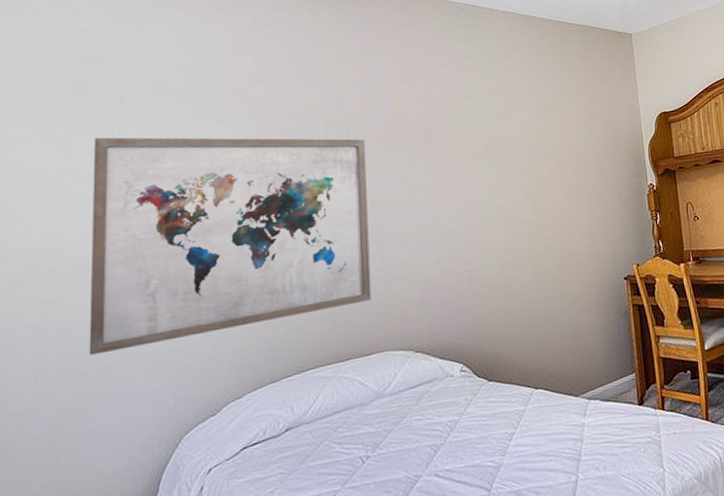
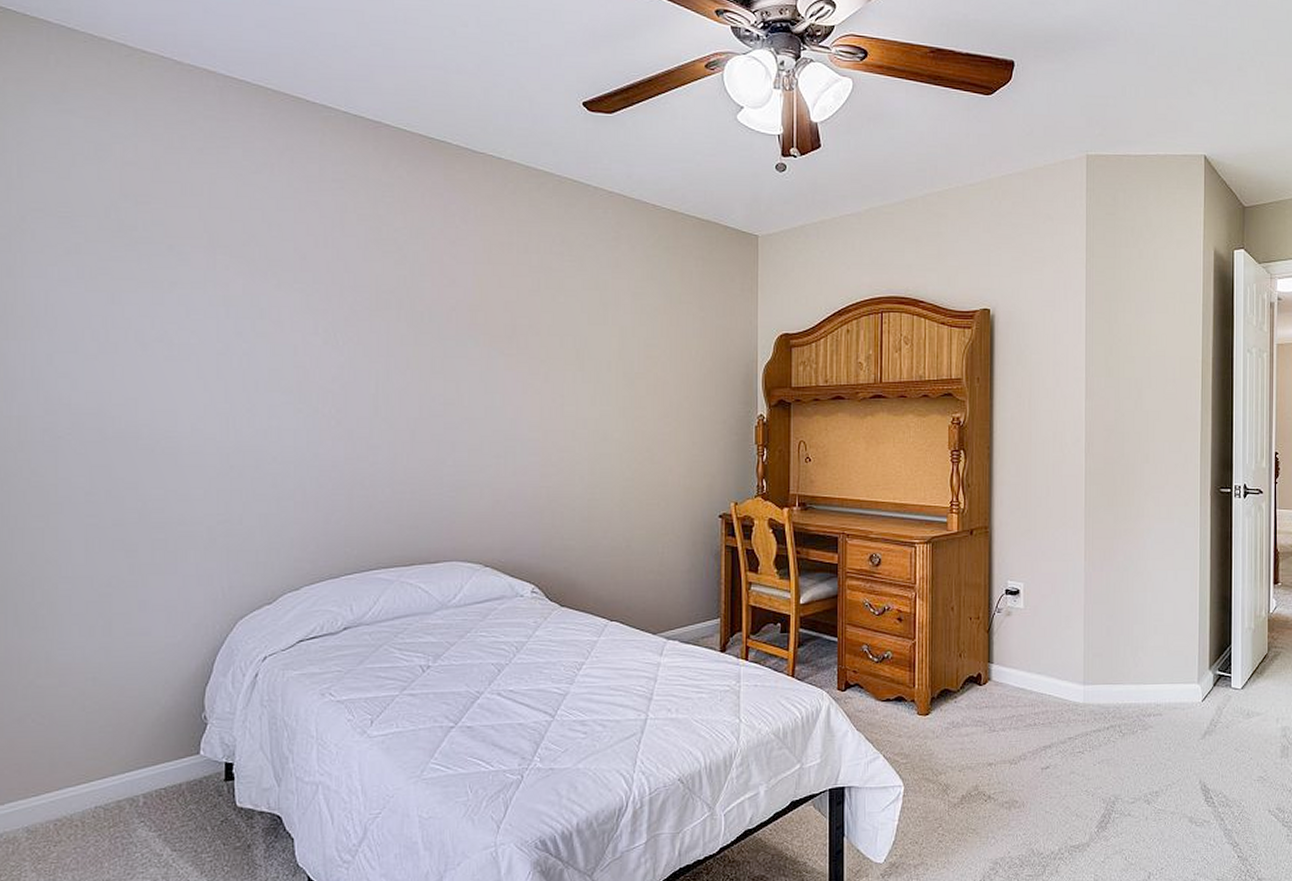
wall art: present [89,137,372,356] -> none [140,290,440,526]

